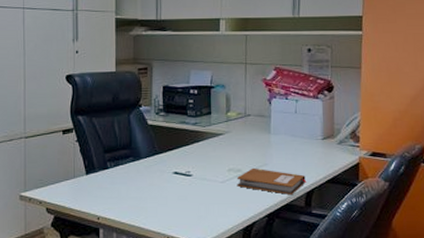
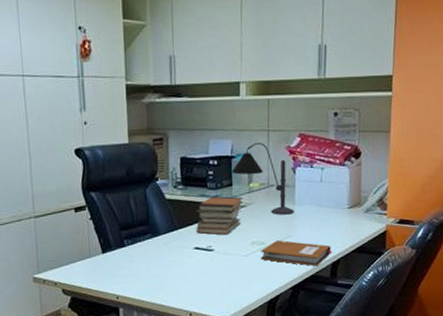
book stack: none [176,123,221,161] -> present [196,195,244,235]
desk lamp: none [211,74,270,144] -> present [232,142,294,215]

